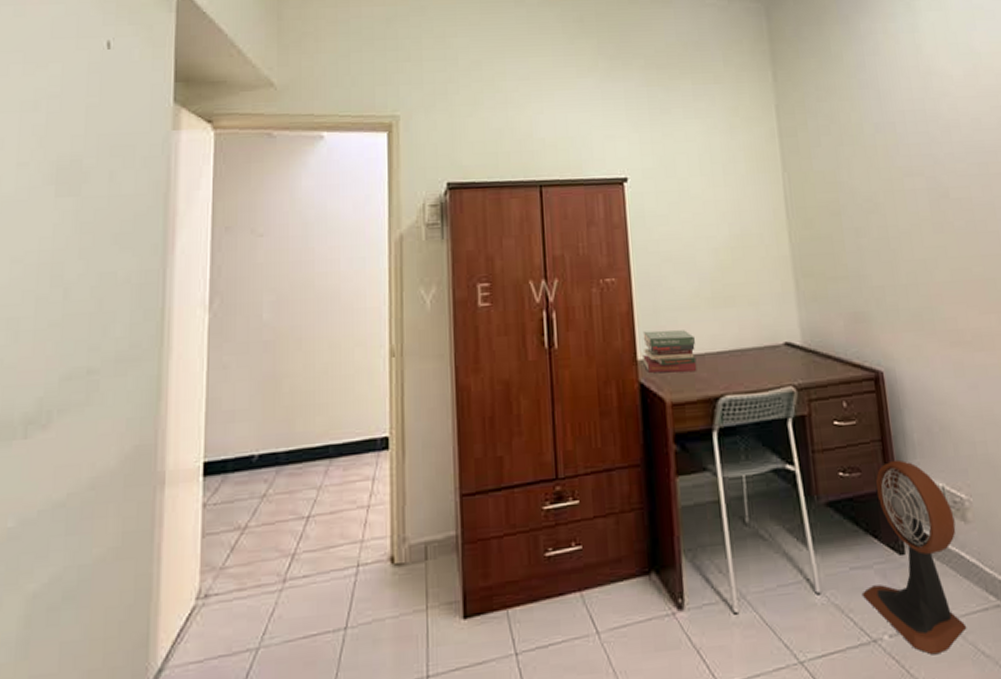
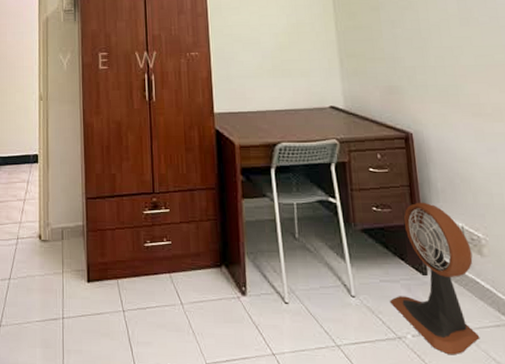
books: present [642,330,697,373] -> none [218,92,260,124]

